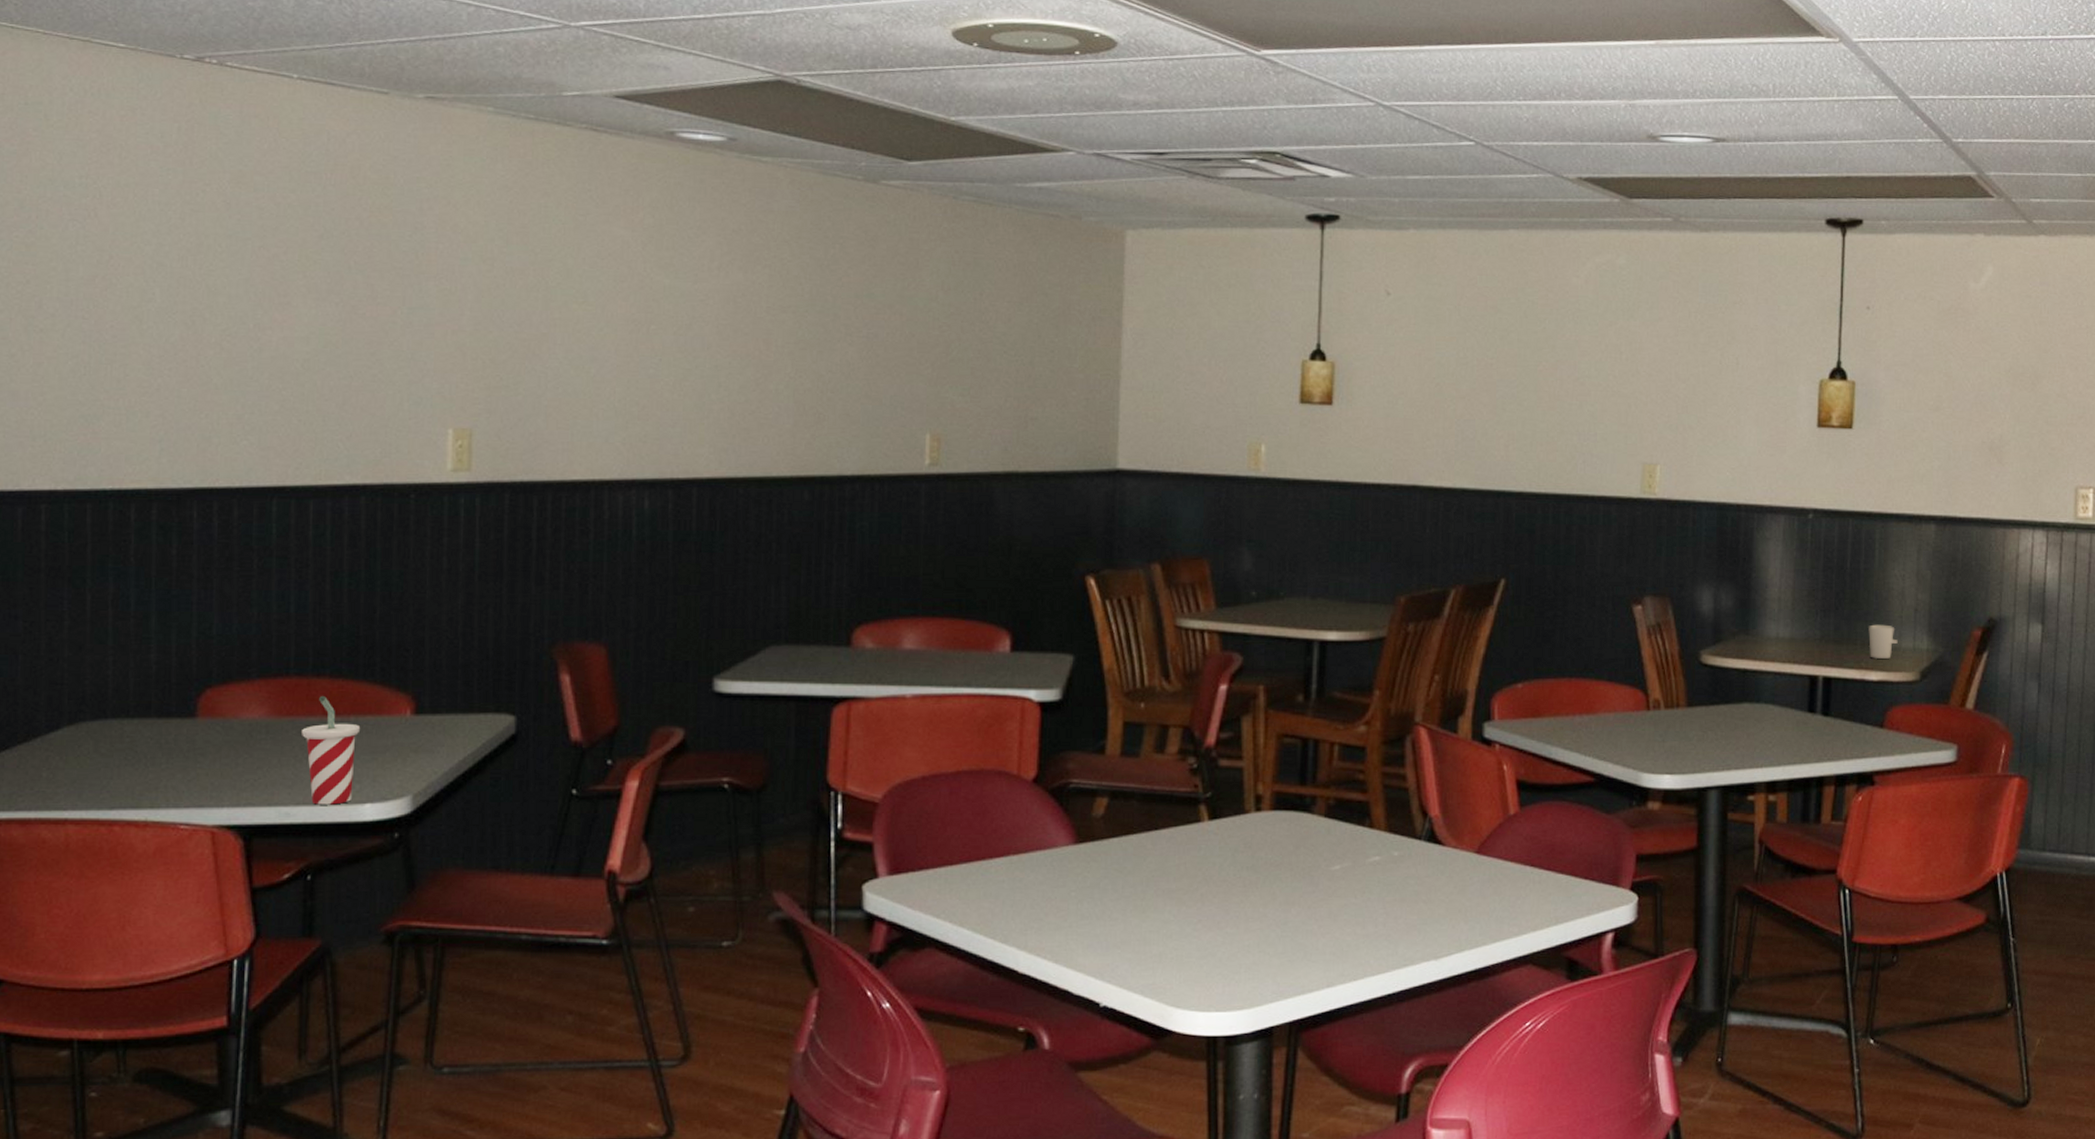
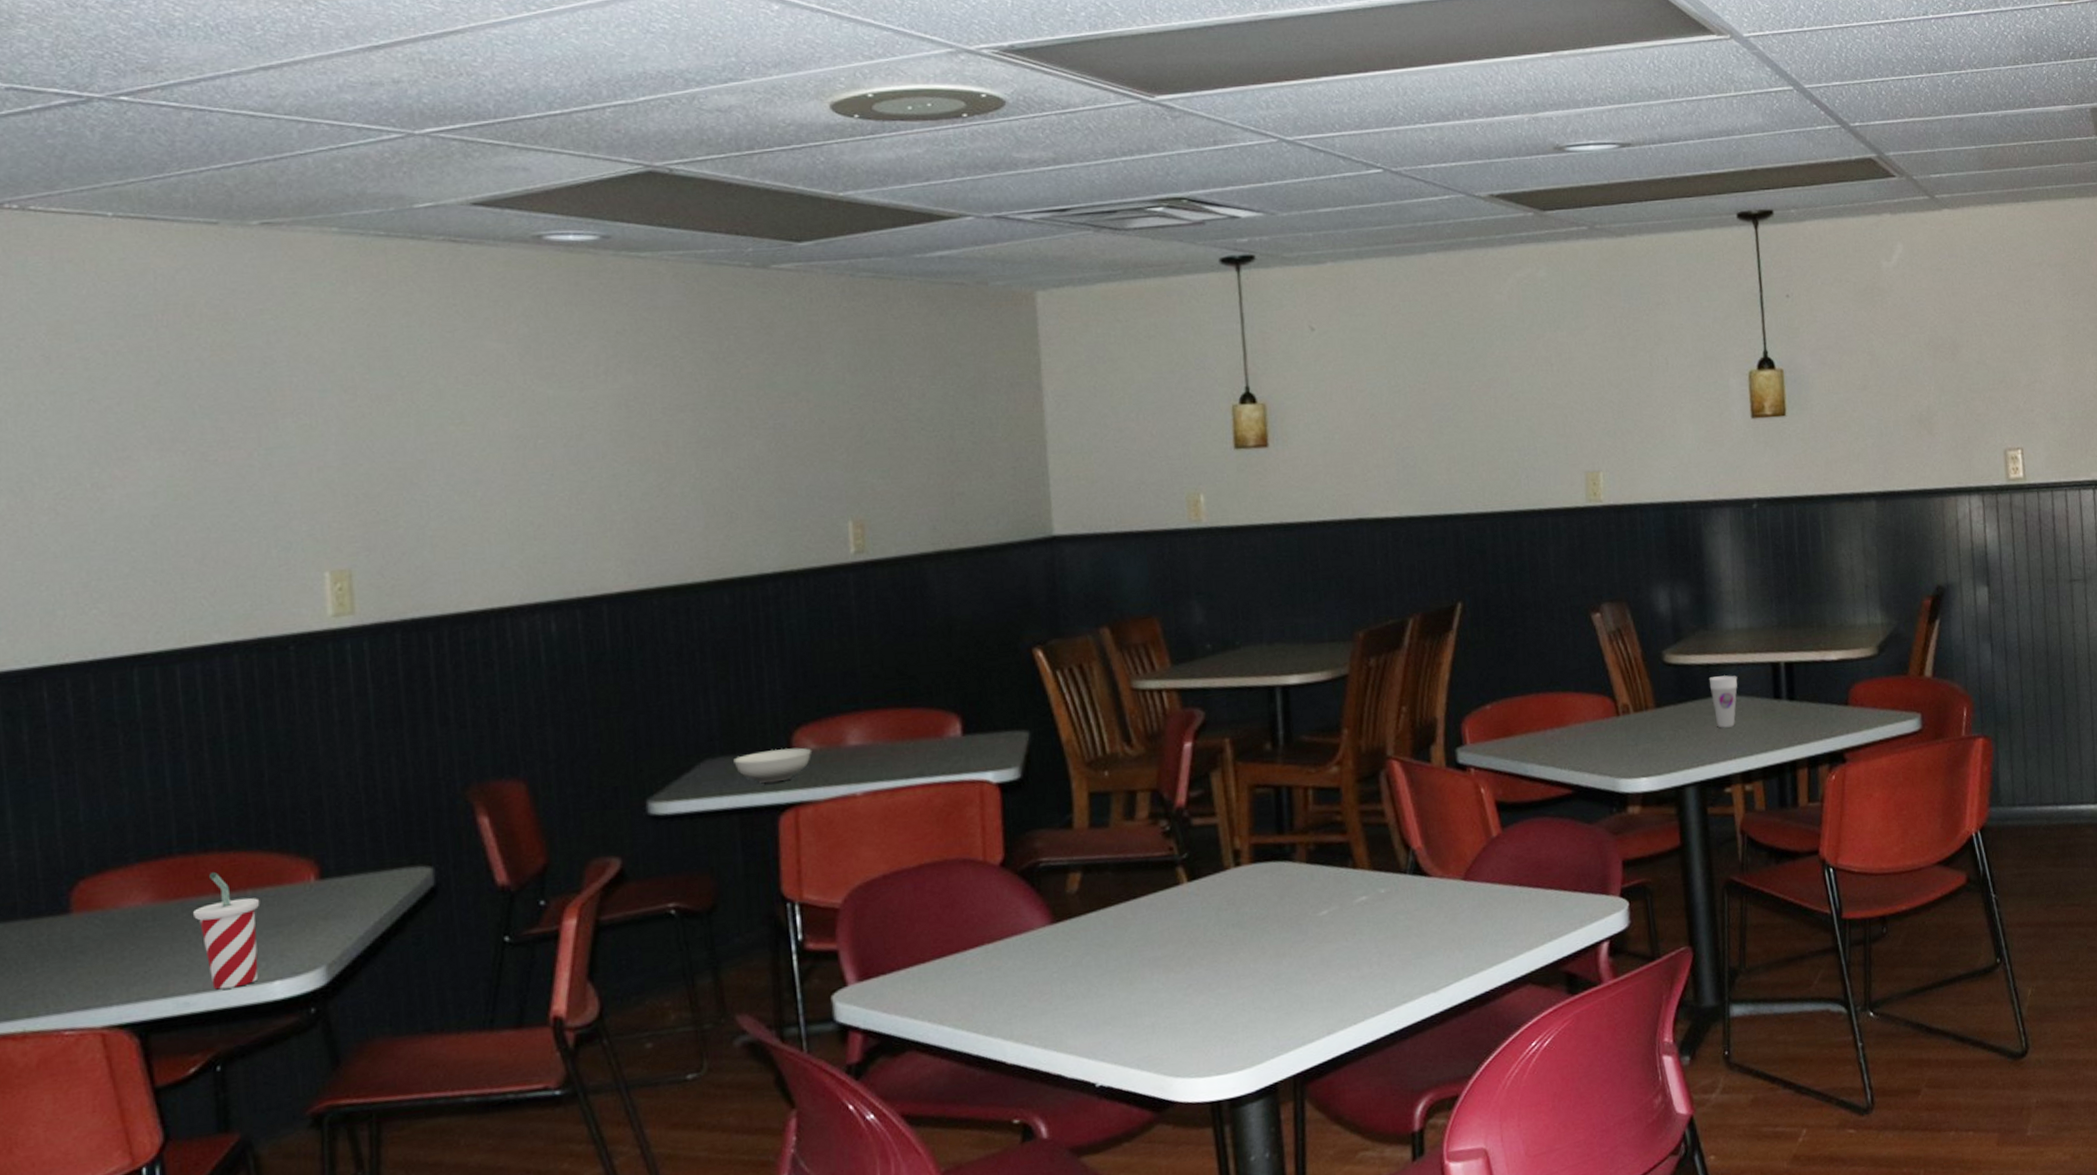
bowl: none [795,644,870,675] -> present [732,747,812,783]
cup: none [1744,683,1773,735] -> present [1708,675,1738,728]
cup: present [1868,624,1898,659] -> none [1823,604,1853,639]

